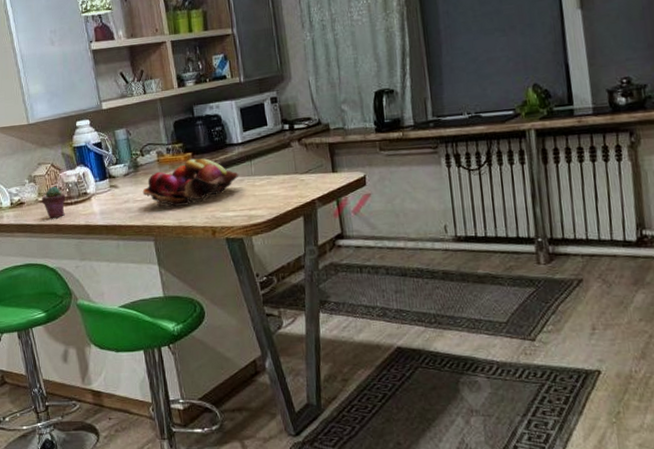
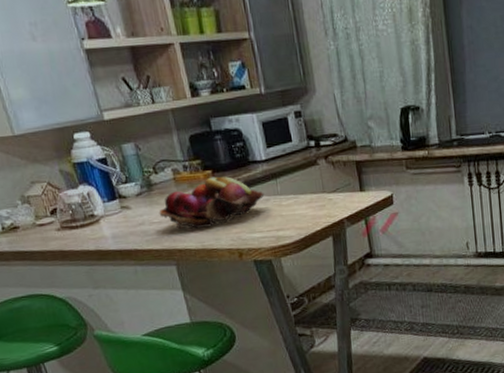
potted succulent: present [41,186,65,219] -> none [39,207,70,245]

